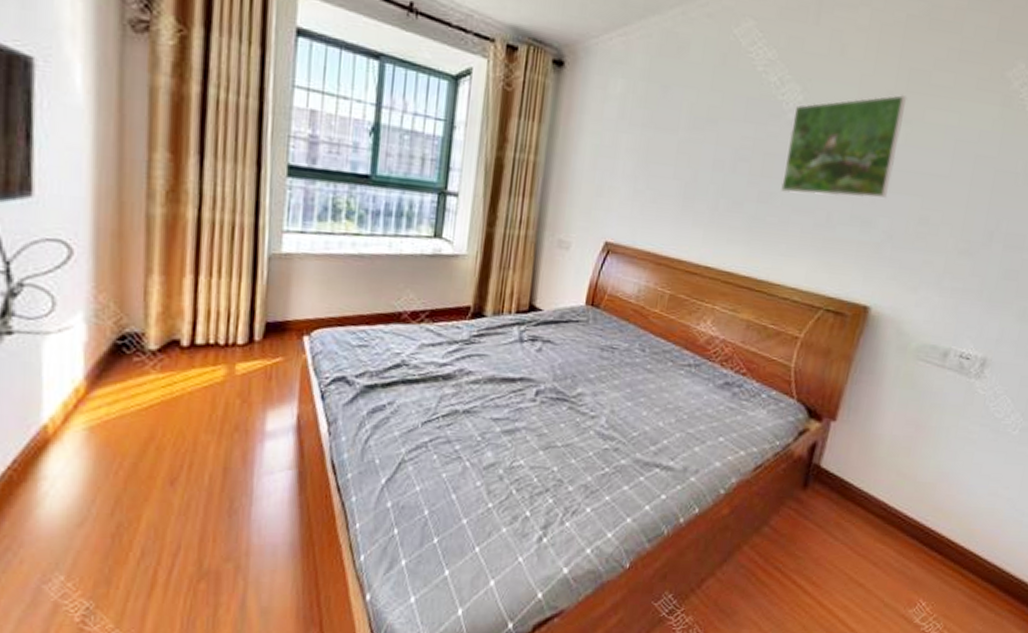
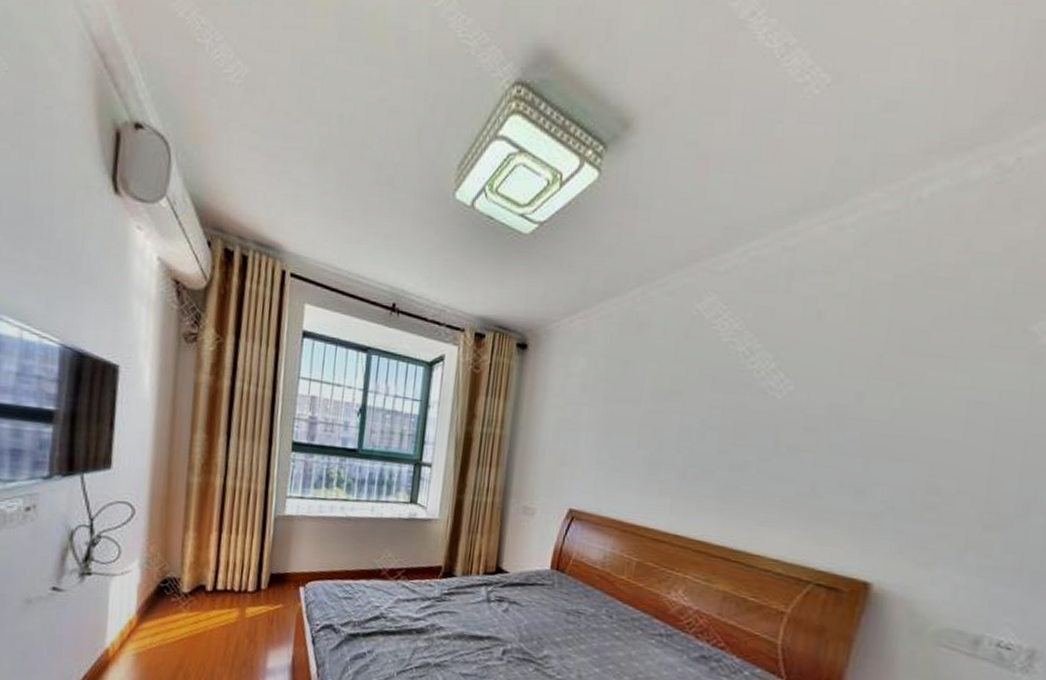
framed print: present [780,94,906,198] -> none [755,356,900,466]

